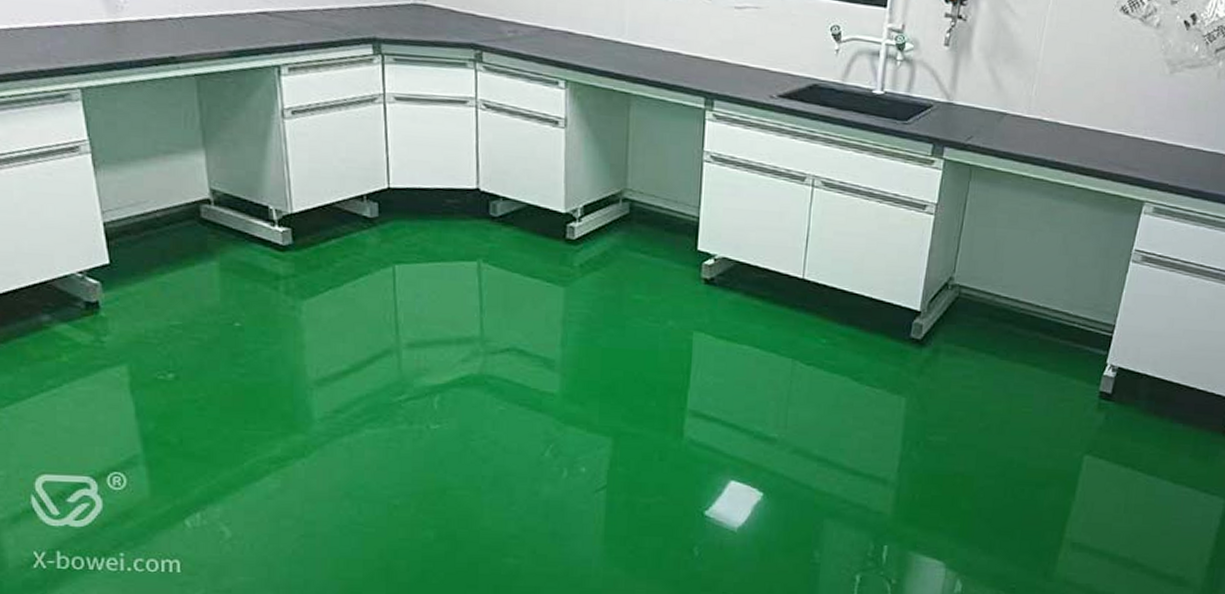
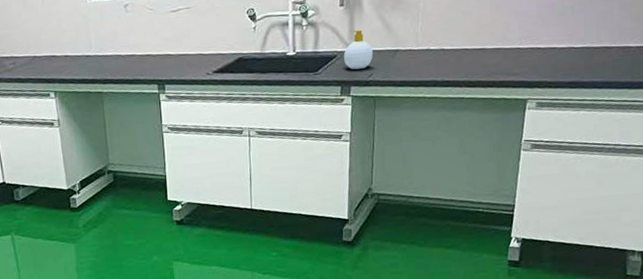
soap bottle: none [940,78,977,128] -> present [343,29,374,70]

